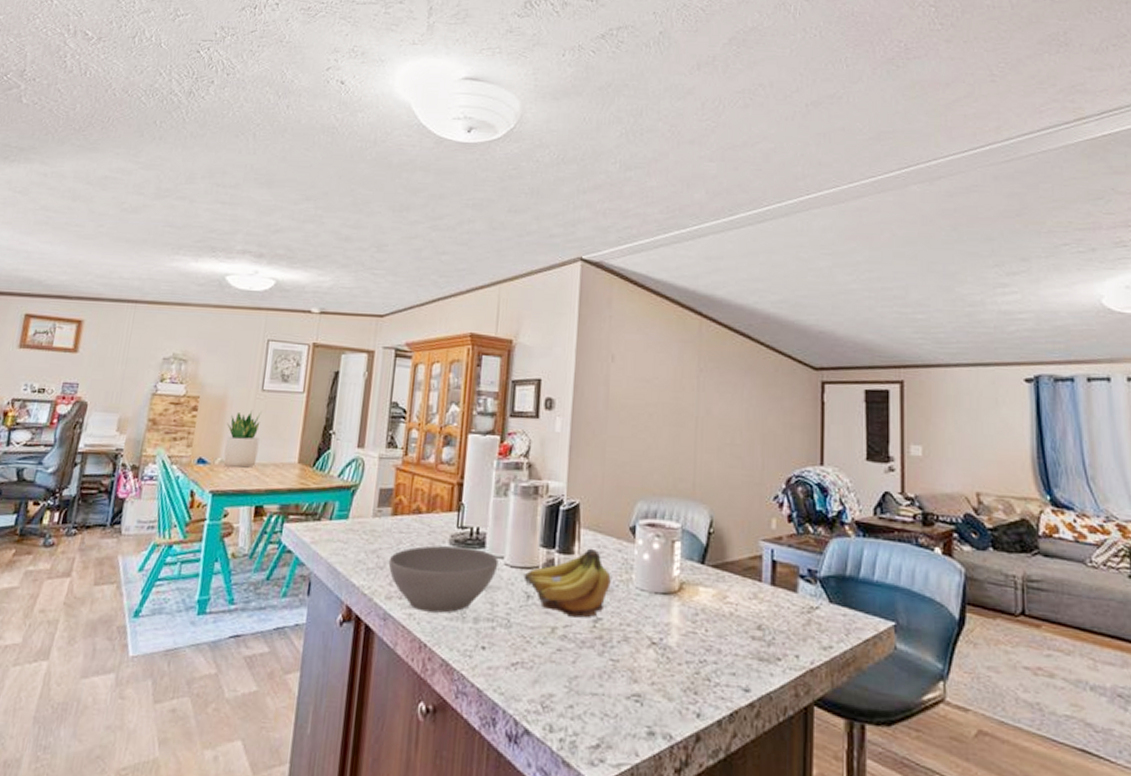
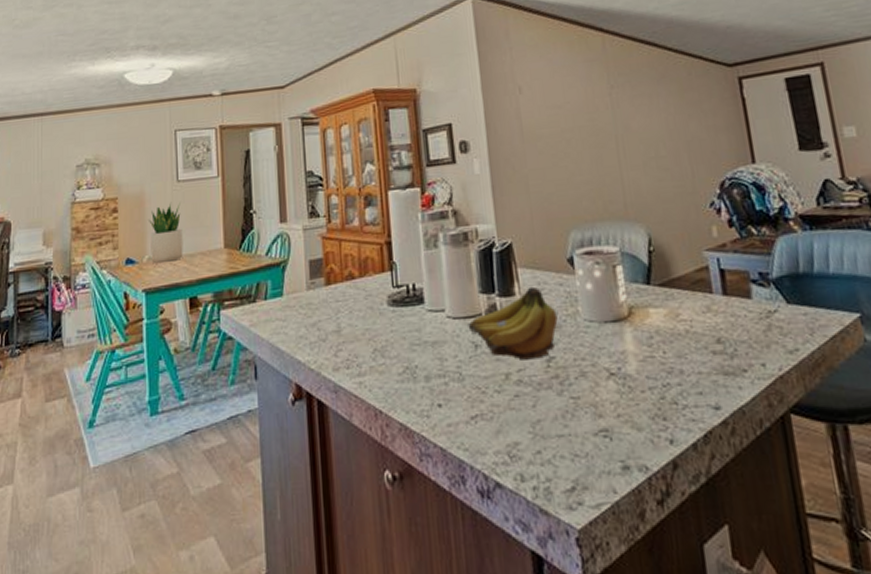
bowl: present [388,545,499,613] -> none [330,305,441,378]

